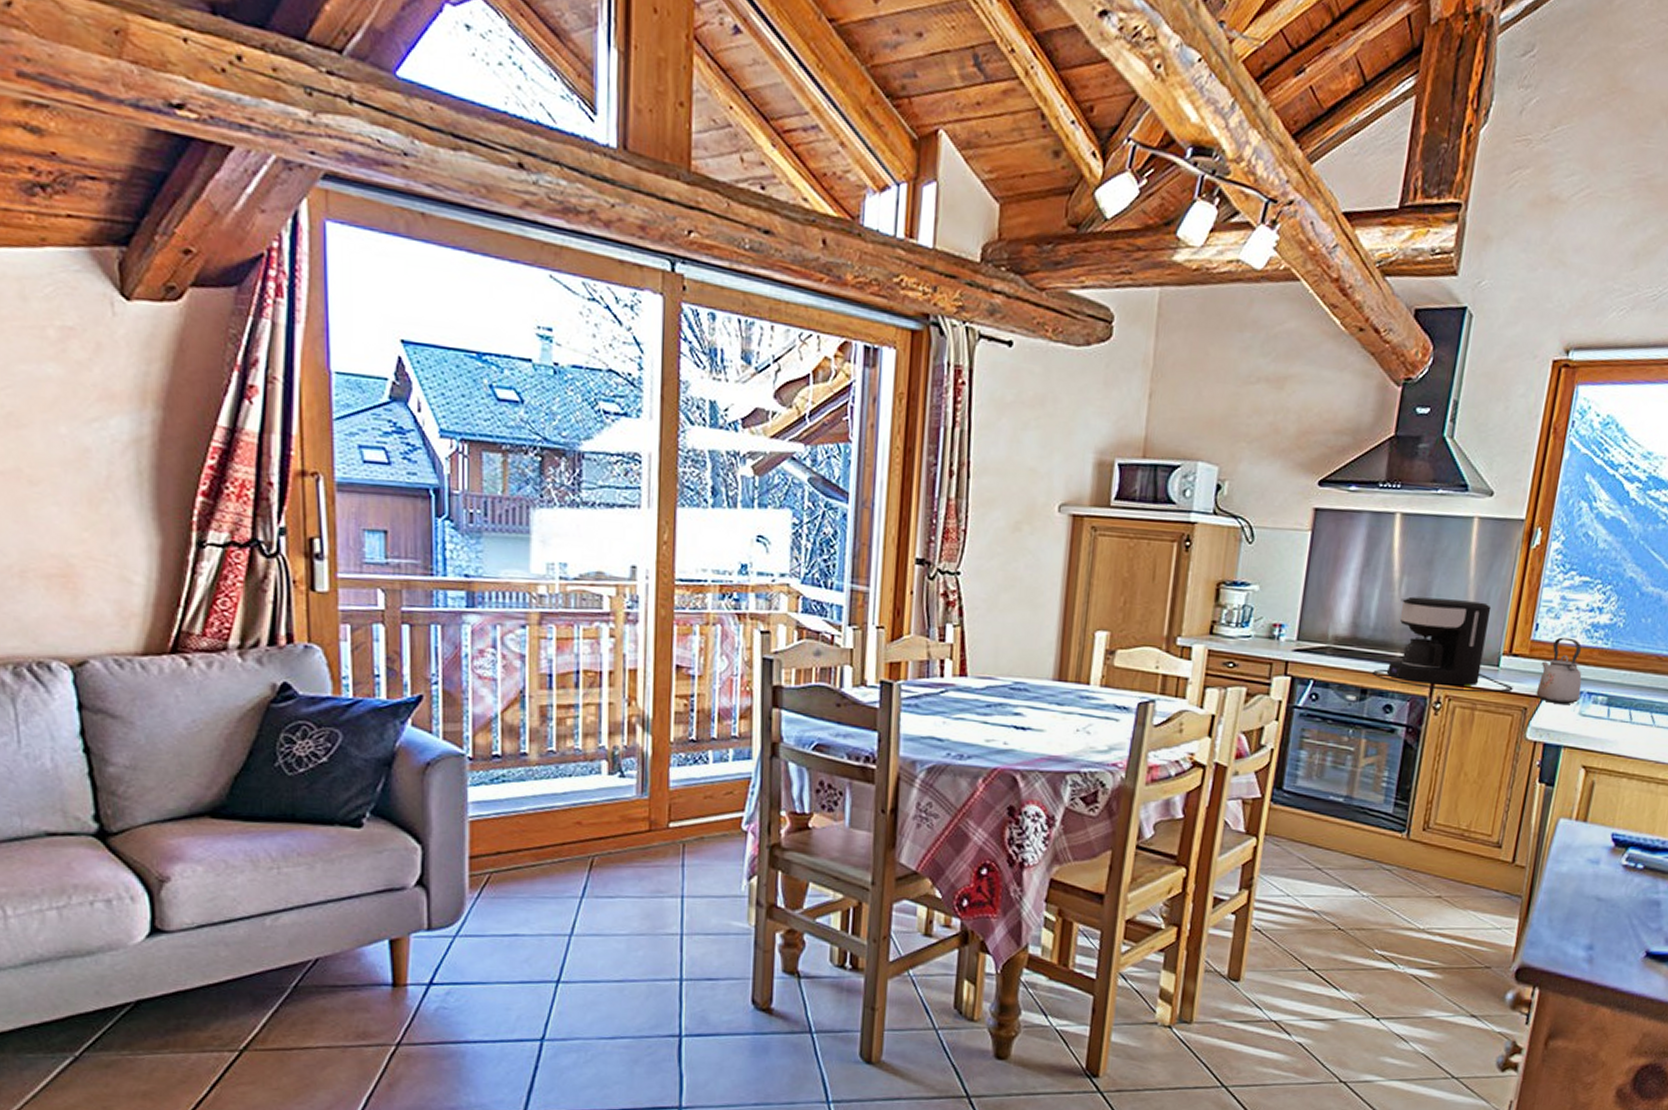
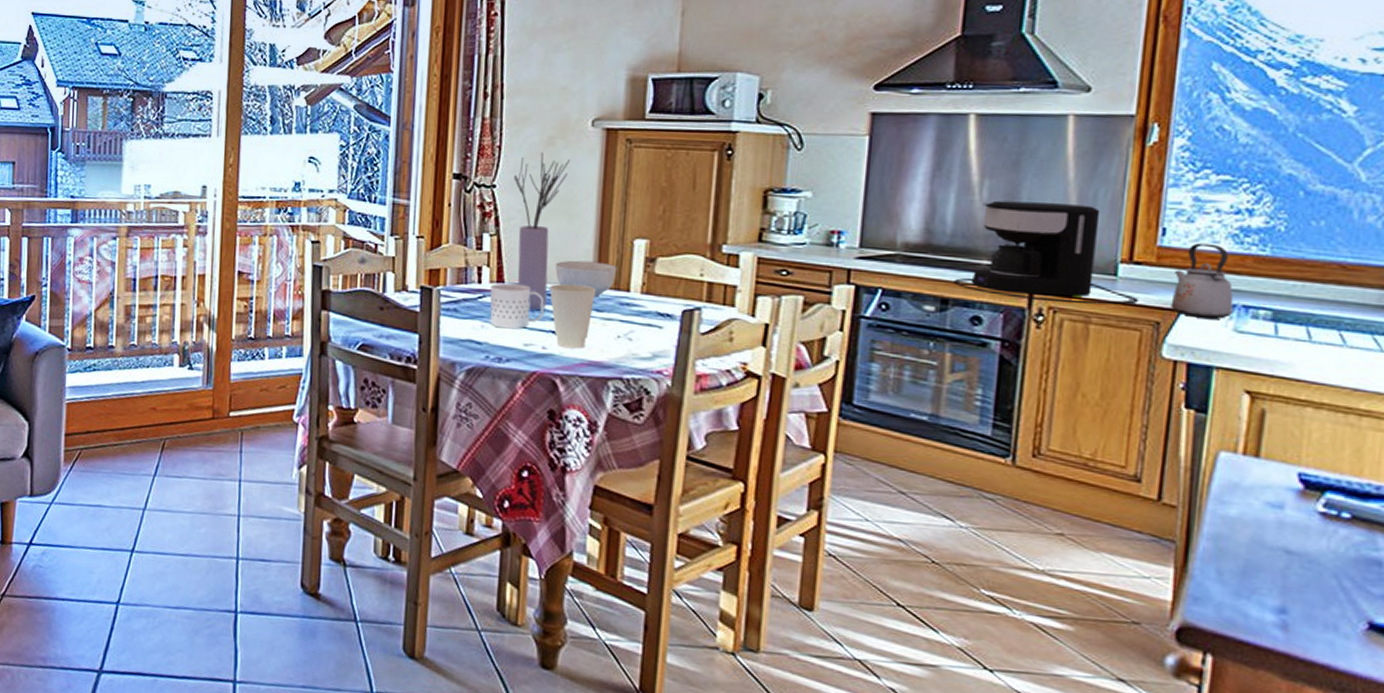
mug: none [951,676,1007,725] -> present [489,283,545,330]
vase: none [979,538,1037,705] -> present [514,153,571,311]
cup: none [1012,676,1058,744] -> present [549,283,597,349]
bowl: none [1018,652,1079,691] -> present [555,260,617,297]

